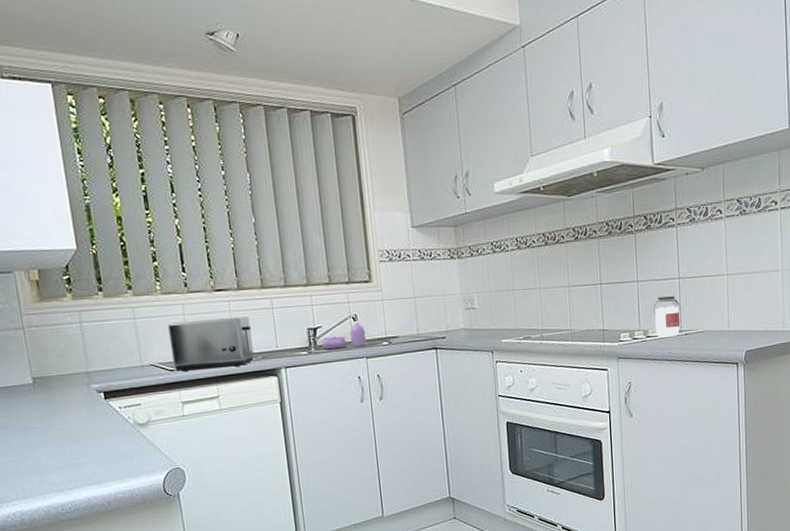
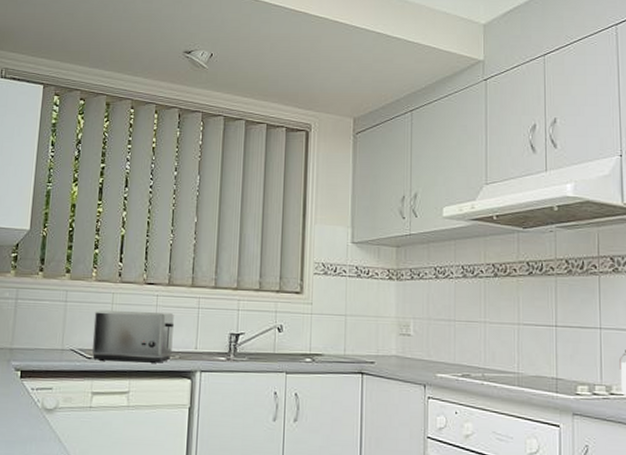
soap dispenser: present [322,322,367,350] -> none [243,334,289,360]

